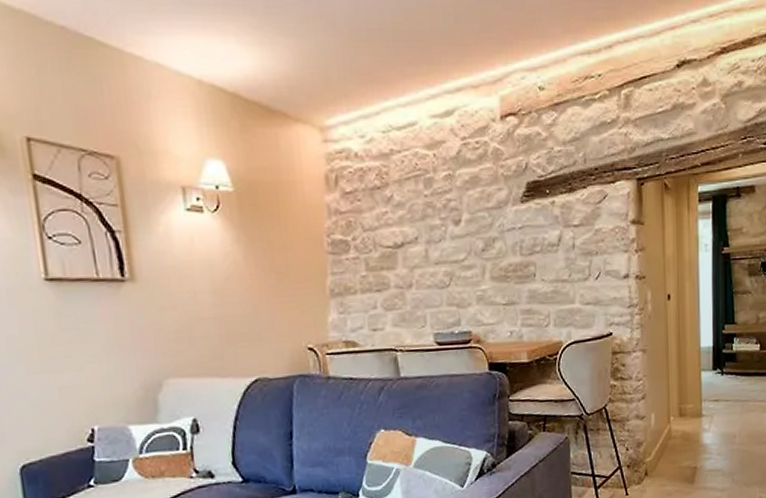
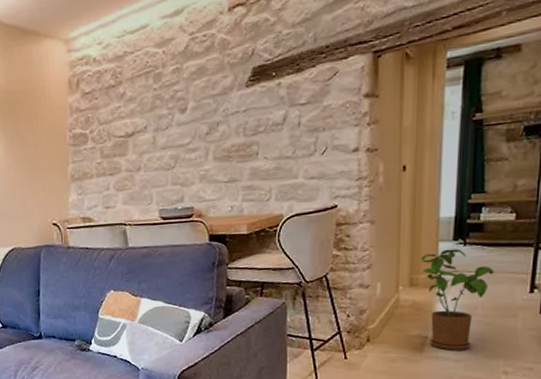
house plant: none [687,378,747,480] -> present [421,248,494,350]

